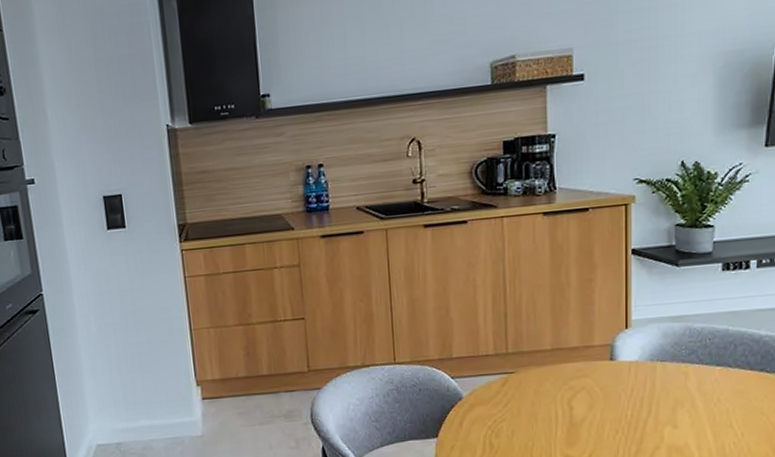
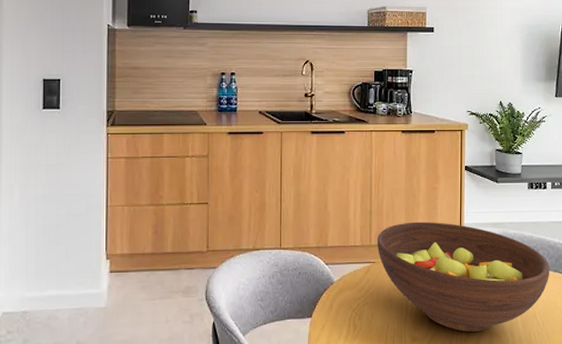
fruit bowl: none [515,320,752,447] -> present [376,221,549,332]

